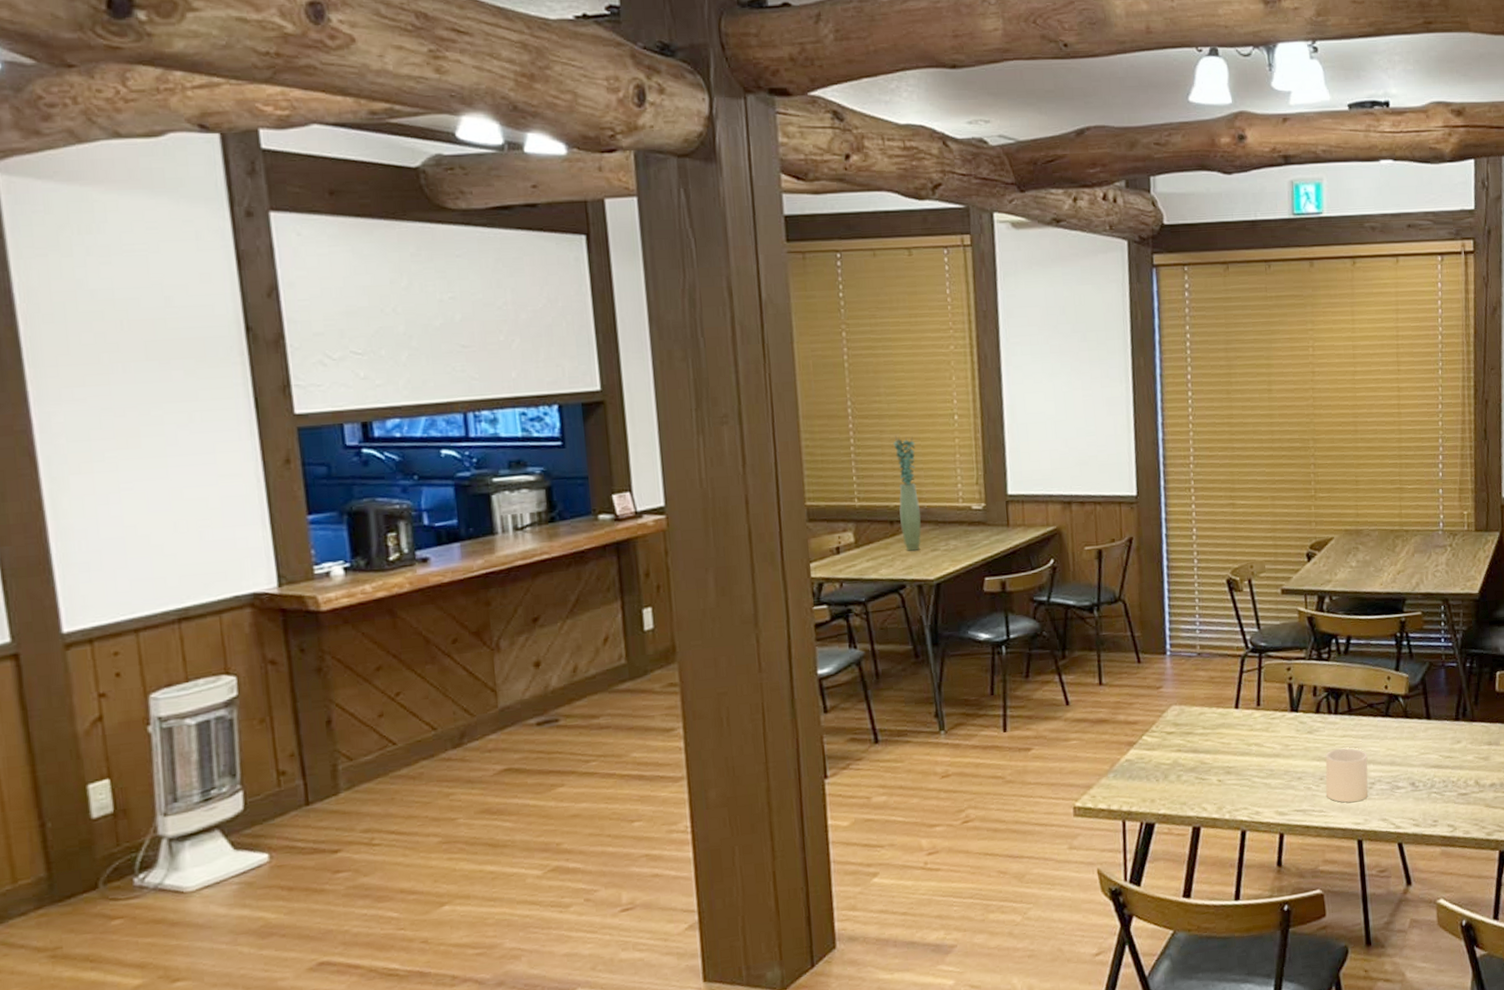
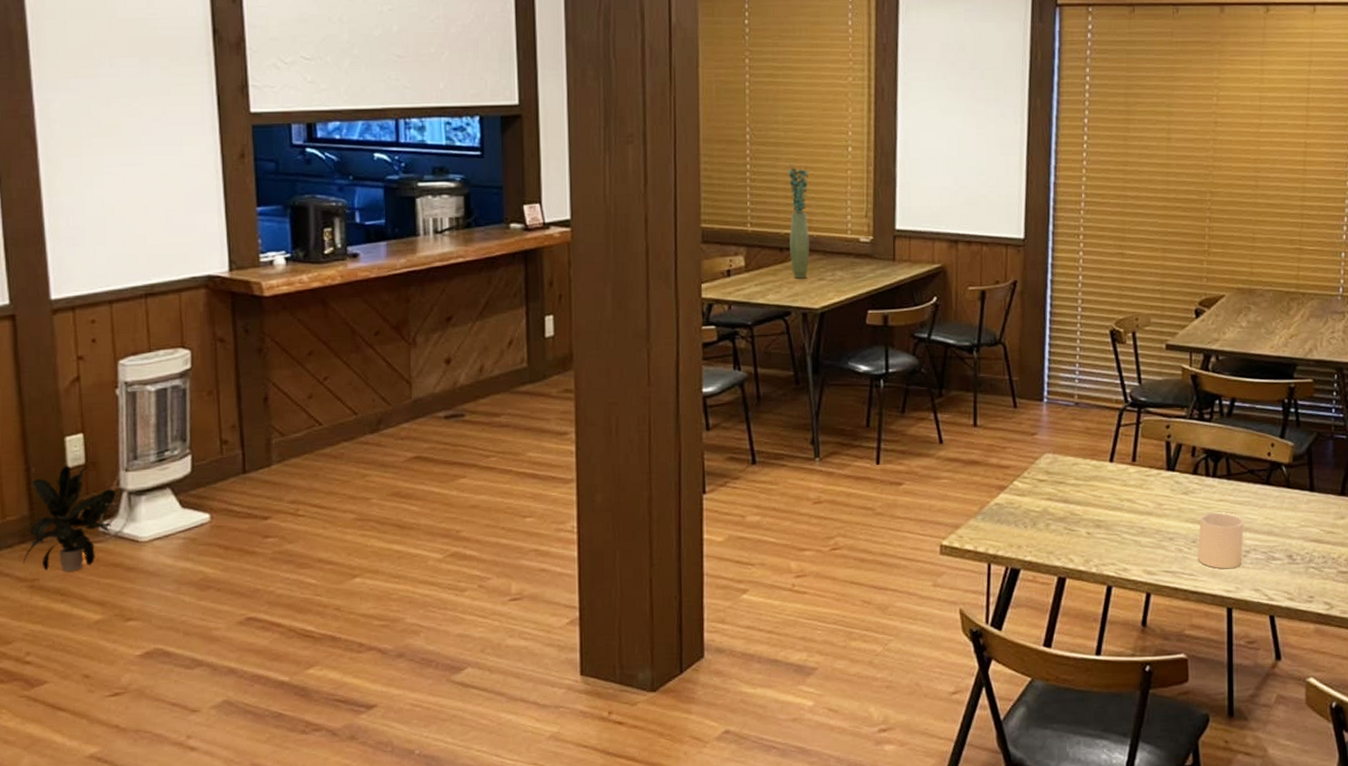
potted plant: none [40,815,154,937] -> present [22,465,117,571]

